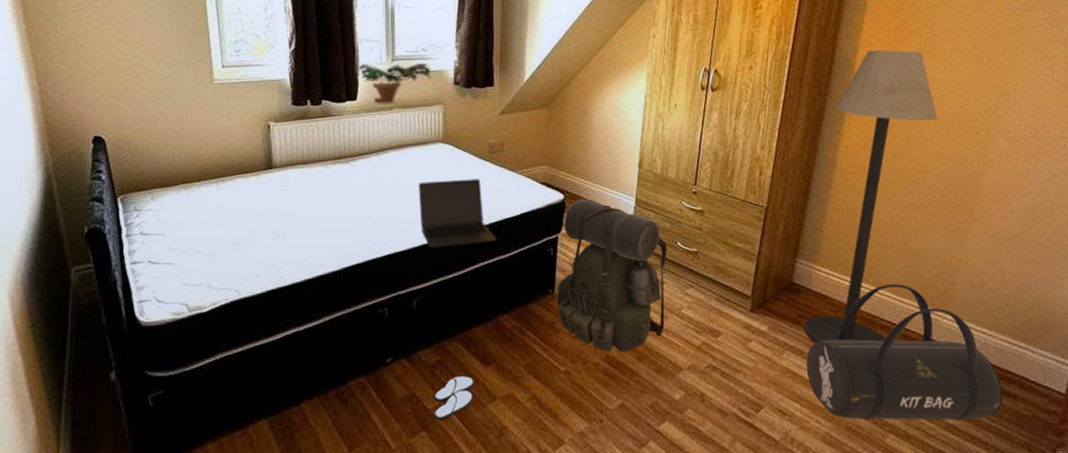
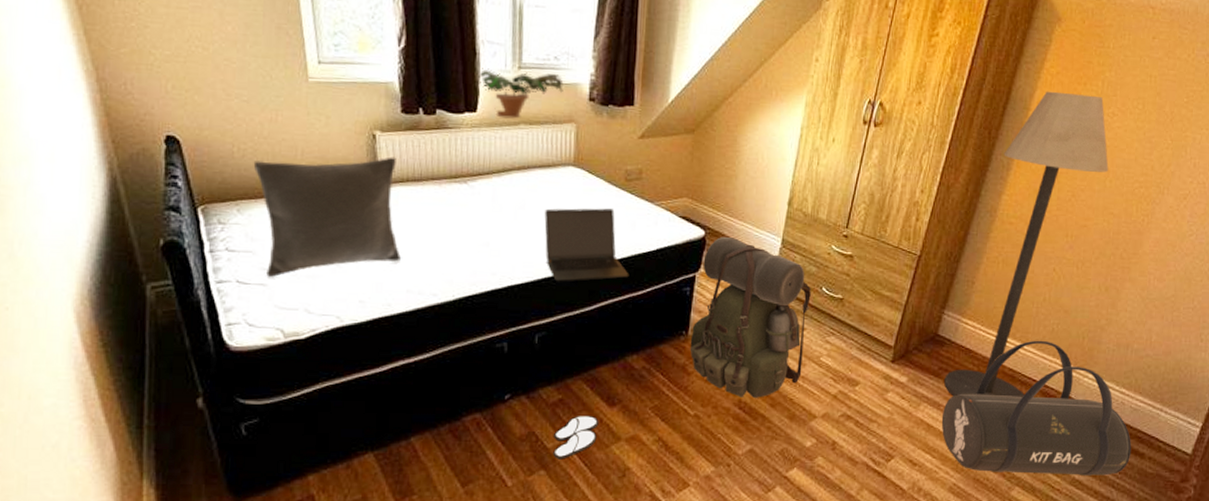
pillow: none [166,143,293,258] -> present [253,157,402,278]

